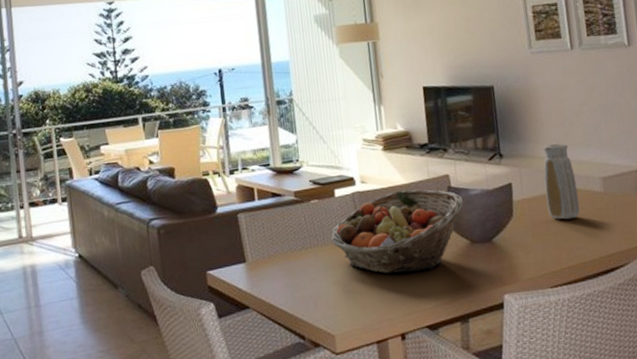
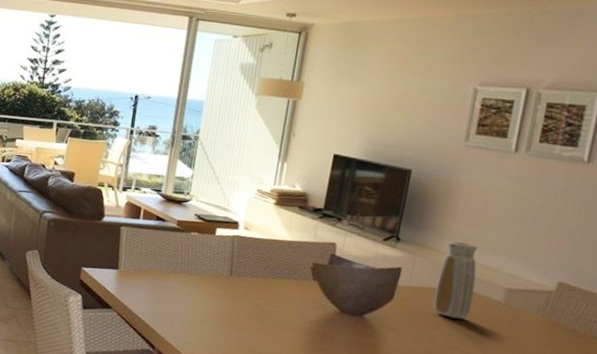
fruit basket: present [331,189,464,274] -> none [202,245,345,325]

